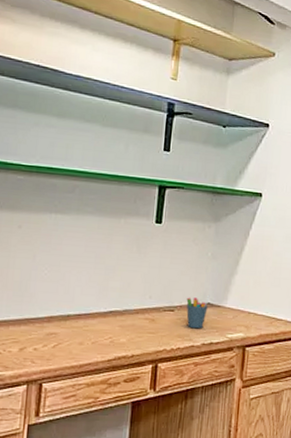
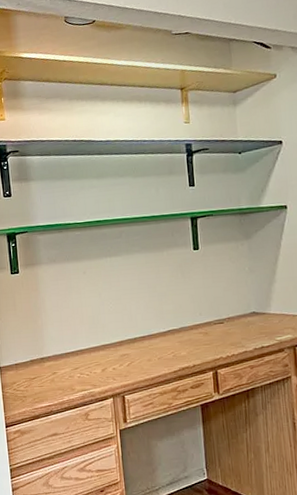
pen holder: present [186,294,210,329] -> none [233,304,254,336]

